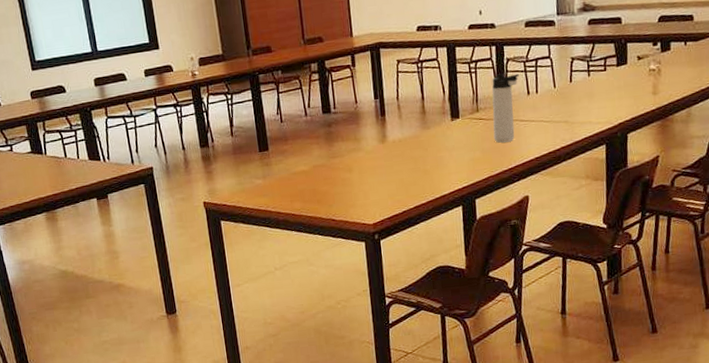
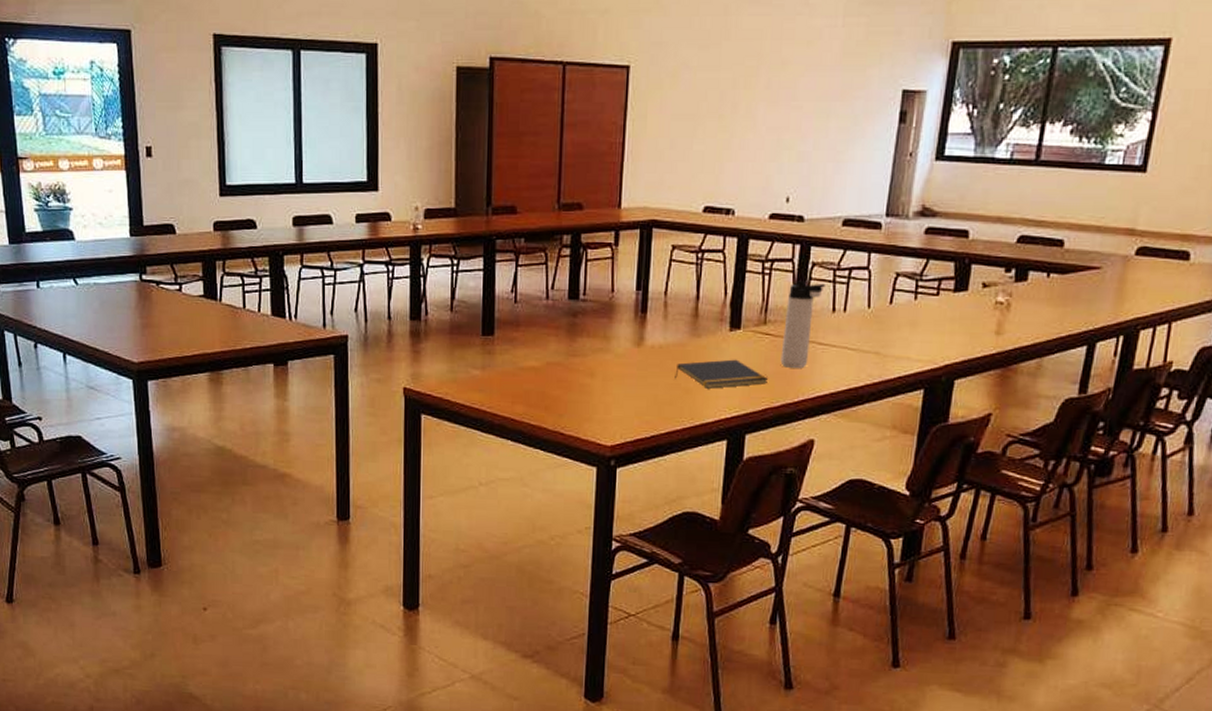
notepad: none [414,142,486,168] -> present [675,359,768,389]

